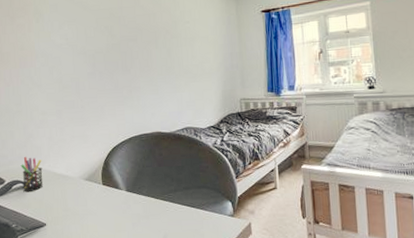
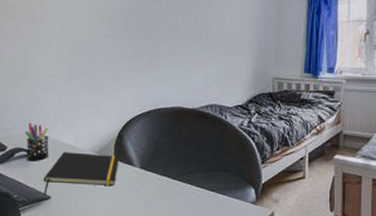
notepad: none [39,180,107,223] -> present [43,152,119,195]

